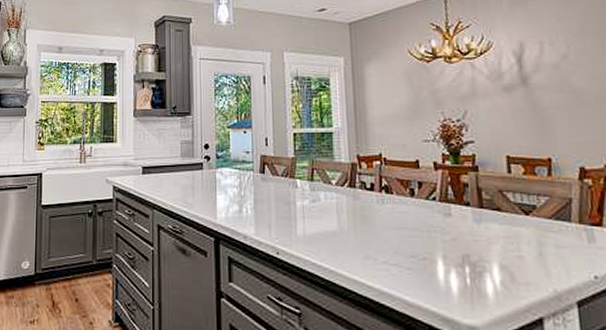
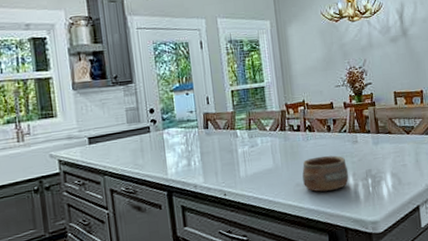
pottery: none [374,226,438,273] -> present [302,155,349,192]

